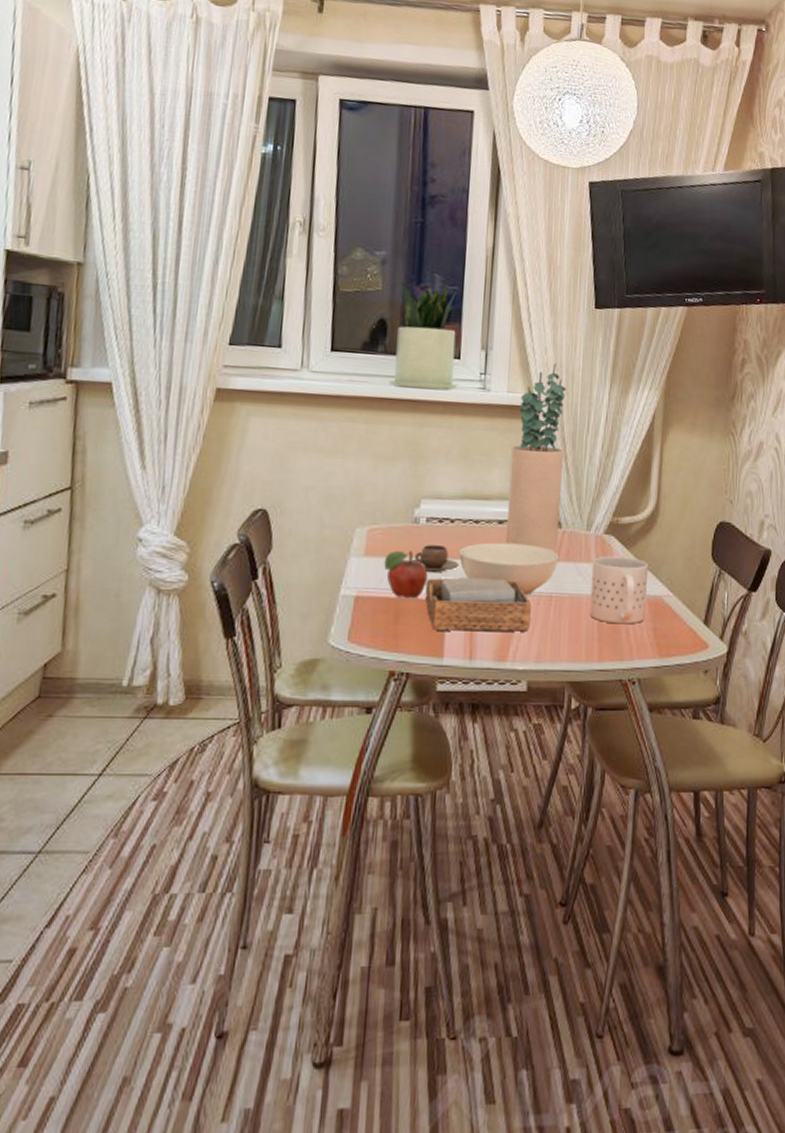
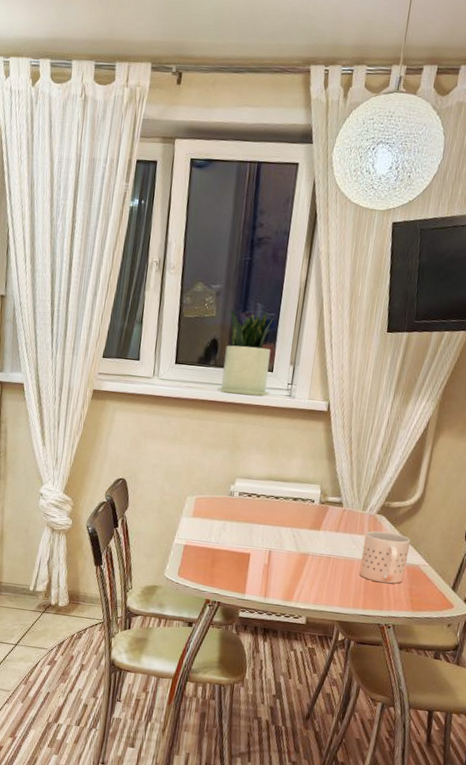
fruit: present [383,550,428,599] -> none [206,515,238,550]
teacup: present [412,545,460,572] -> none [227,512,262,533]
napkin holder: present [425,577,532,632] -> none [234,536,314,582]
bowl: present [459,542,559,595] -> none [261,514,339,555]
vase: present [506,363,566,553] -> none [298,377,357,526]

